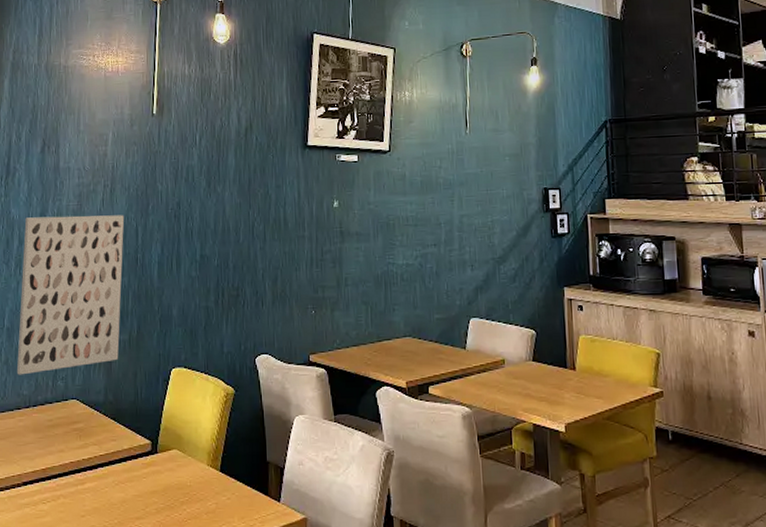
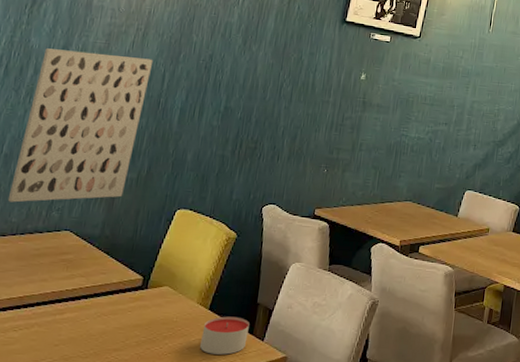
candle: none [217,477,263,519] -> present [200,316,250,355]

